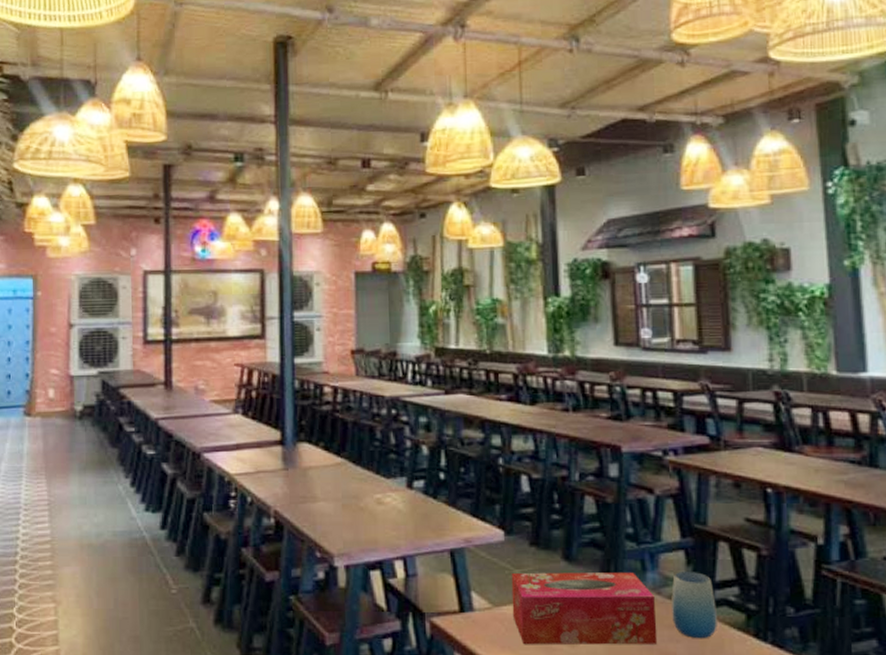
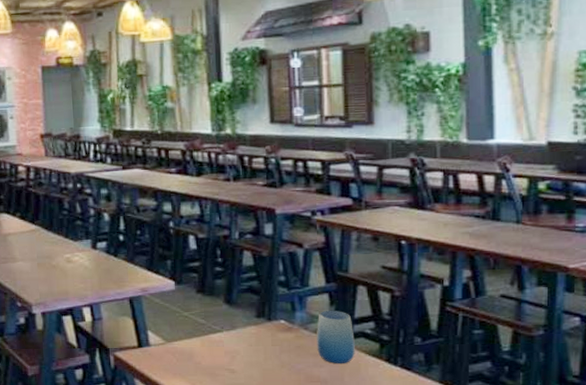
tissue box: present [511,572,658,645] -> none [181,313,304,372]

